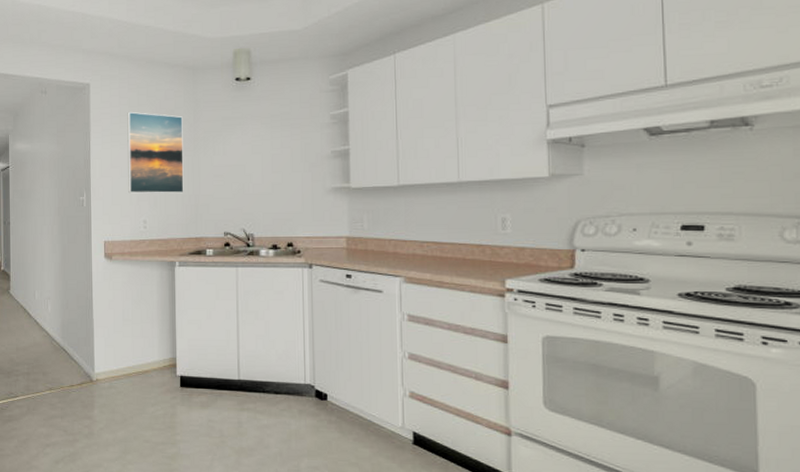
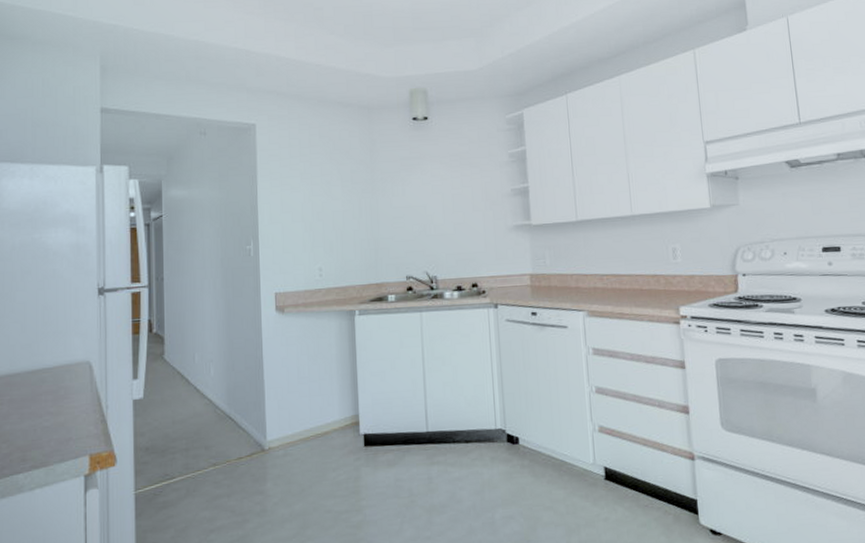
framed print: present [127,111,184,194] -> none [298,153,362,240]

